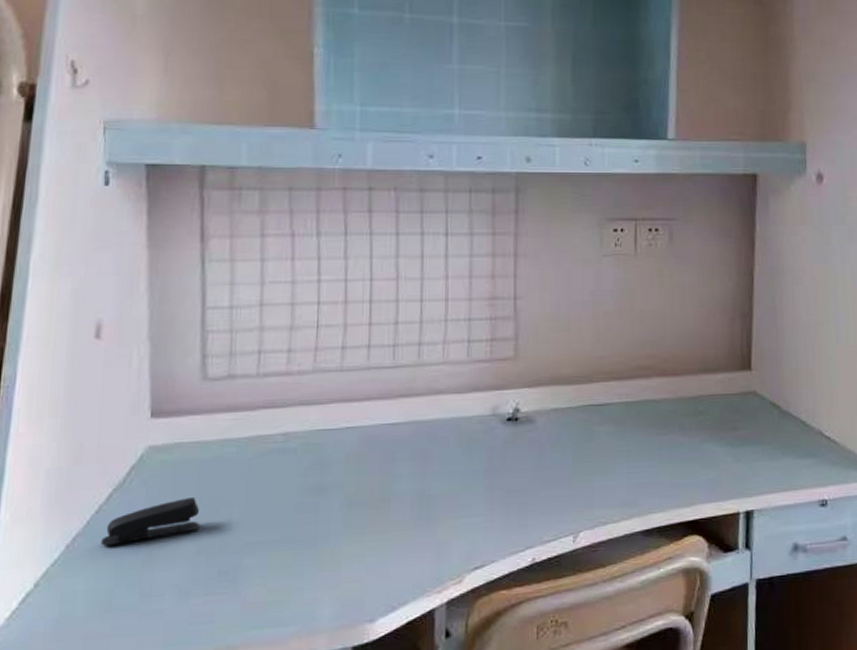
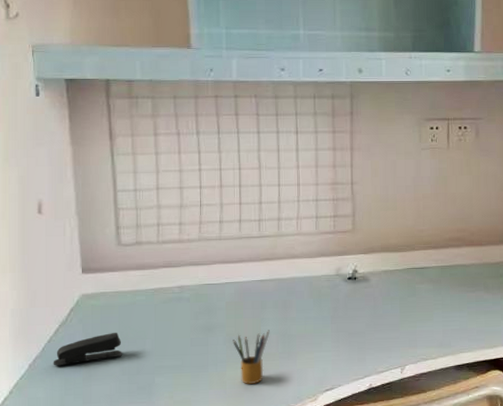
pencil box: none [352,489,403,563] -> present [233,330,270,384]

